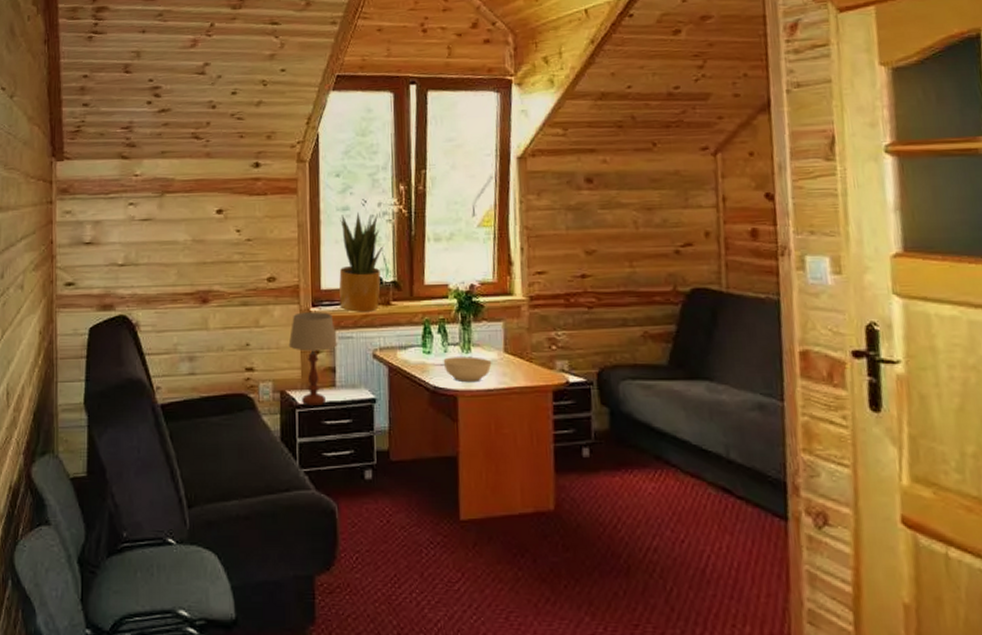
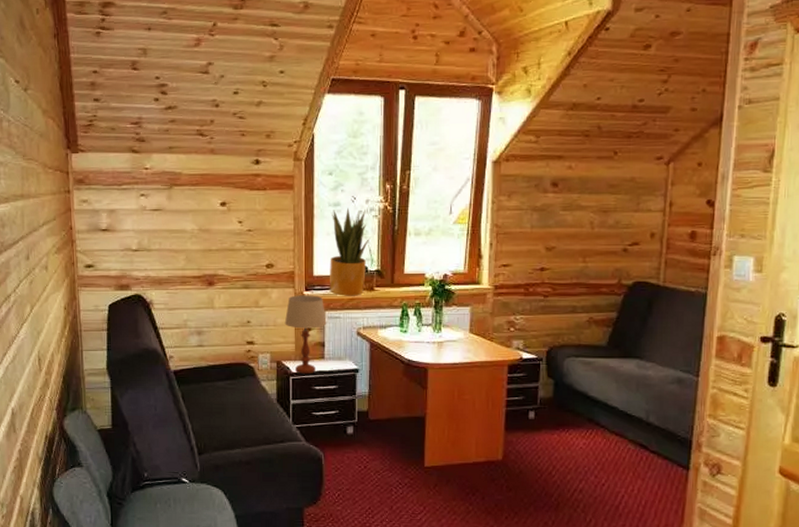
bowl: present [443,356,492,383] -> none [417,336,459,357]

